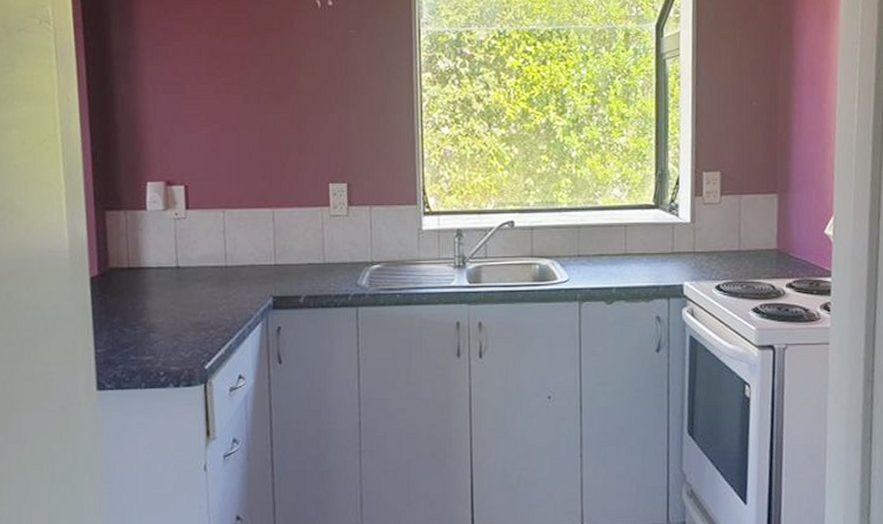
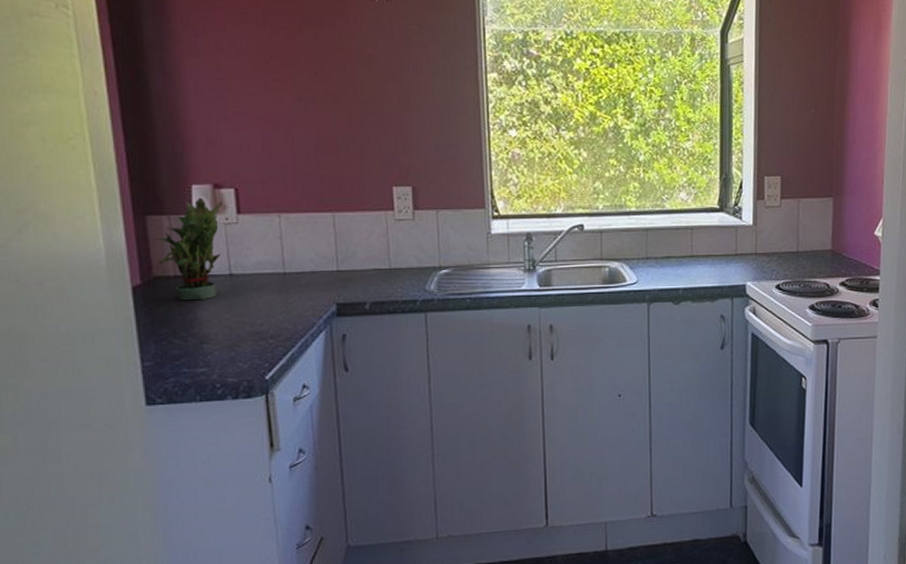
potted plant: none [111,194,173,291] -> present [154,197,223,301]

